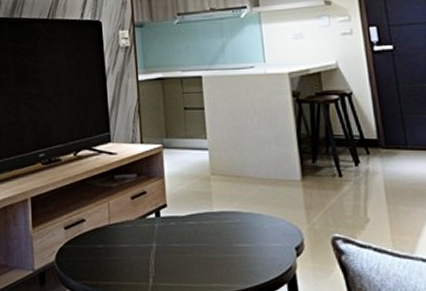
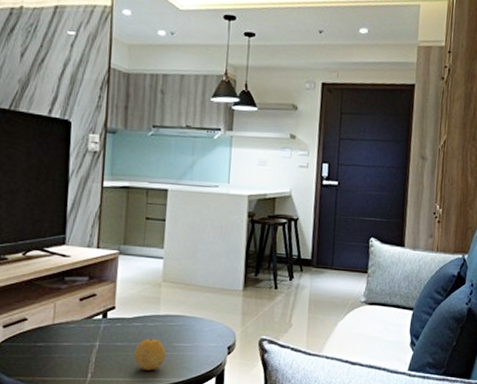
fruit: none [192,238,227,275] -> present [133,338,166,371]

